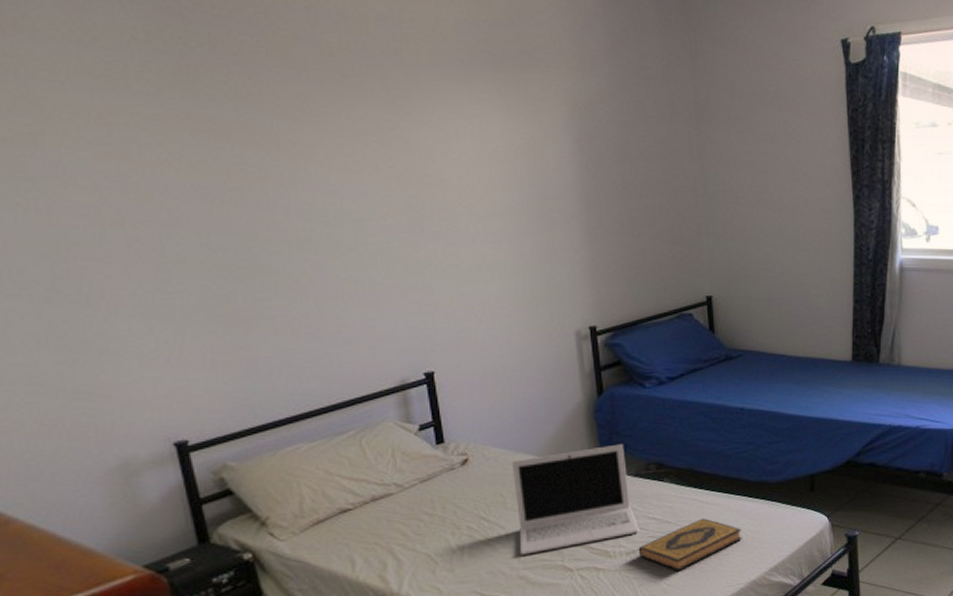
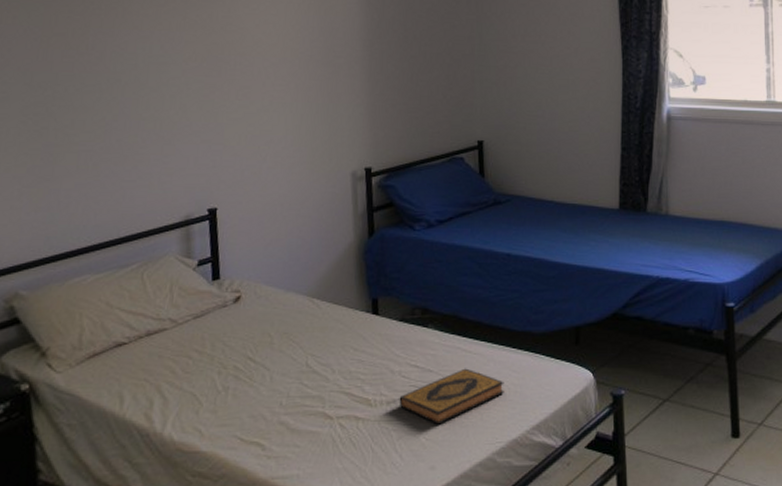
laptop: present [511,444,639,555] -> none [281,287,401,399]

